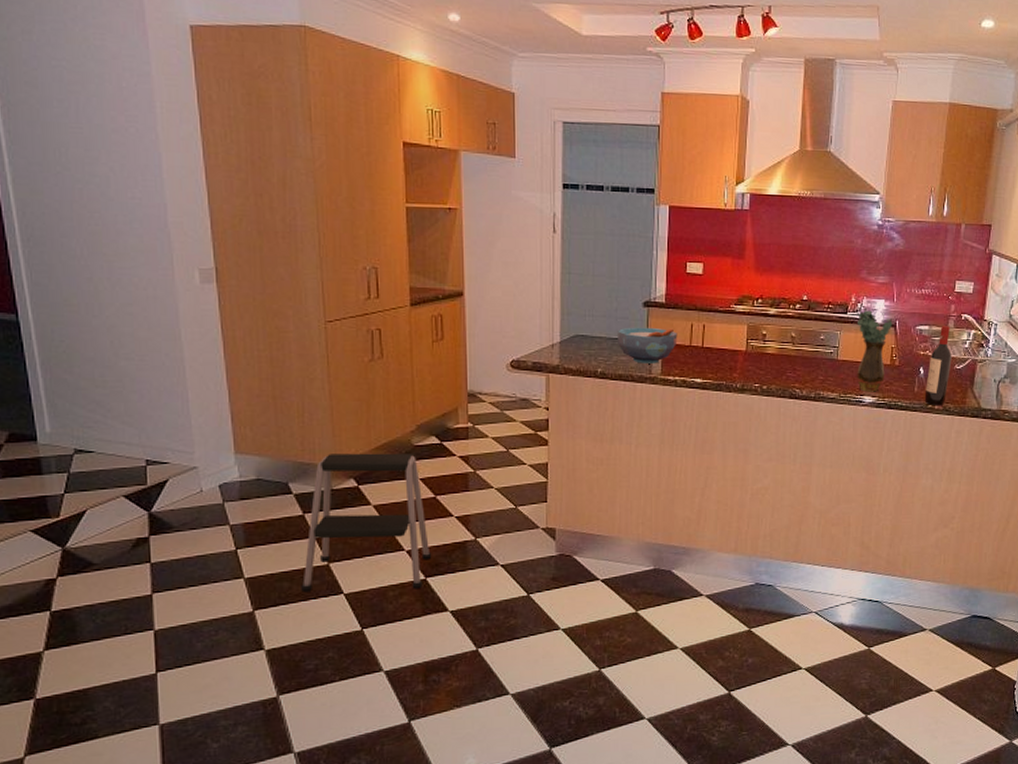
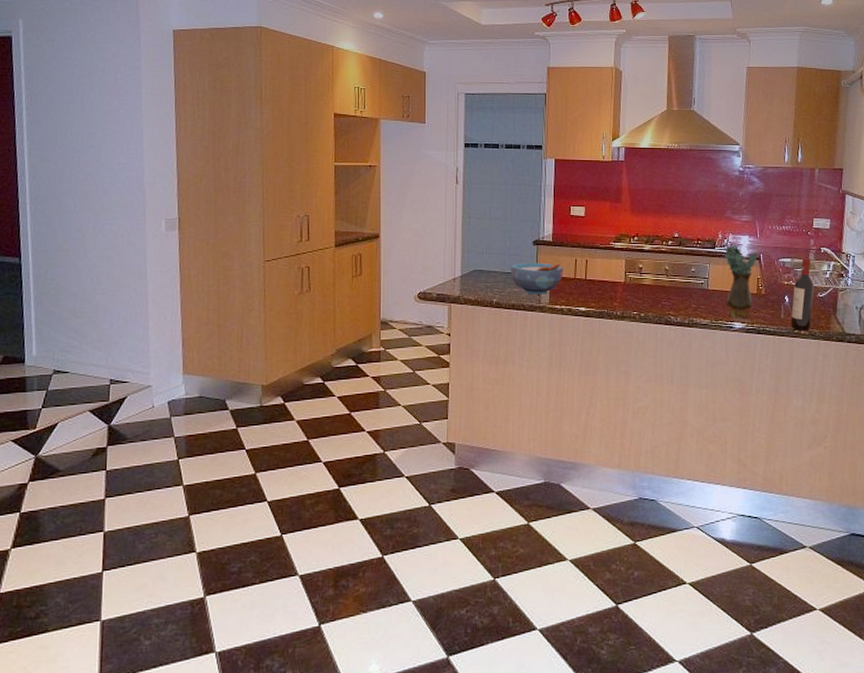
step stool: present [301,453,431,593] -> none [231,374,344,500]

